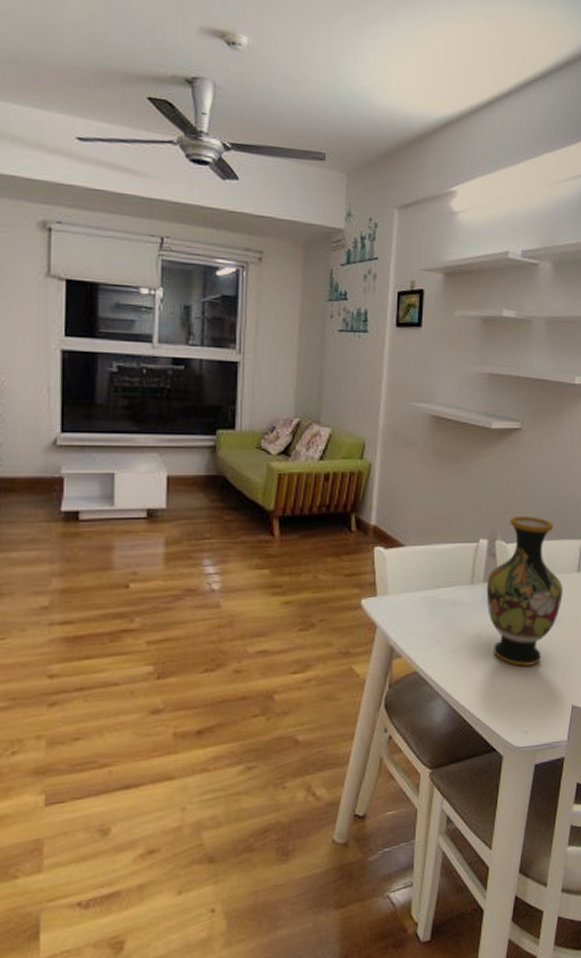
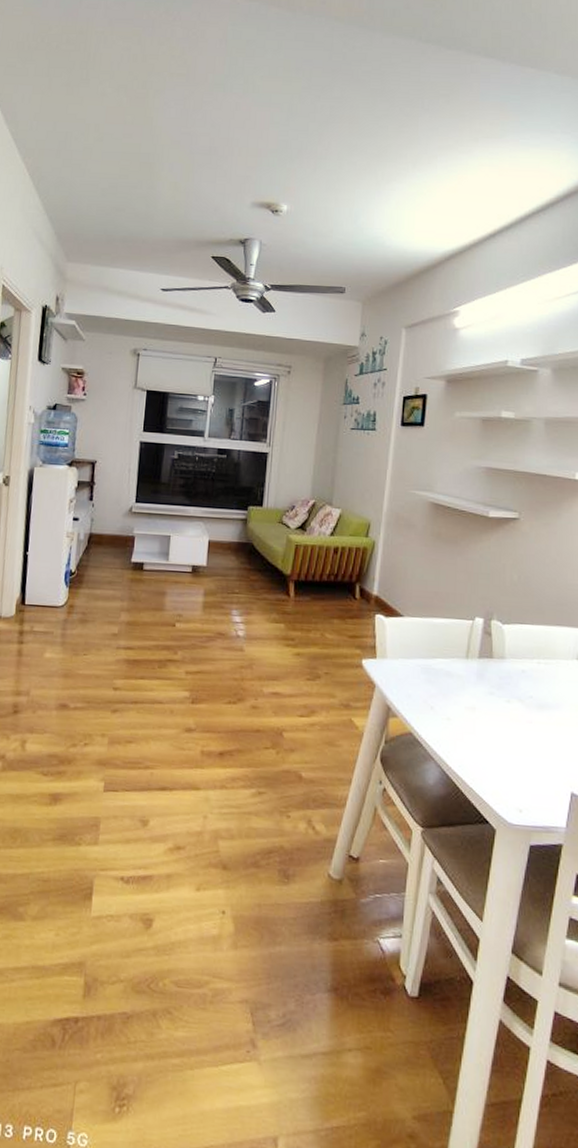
vase: present [486,516,563,666] -> none [481,600,561,746]

